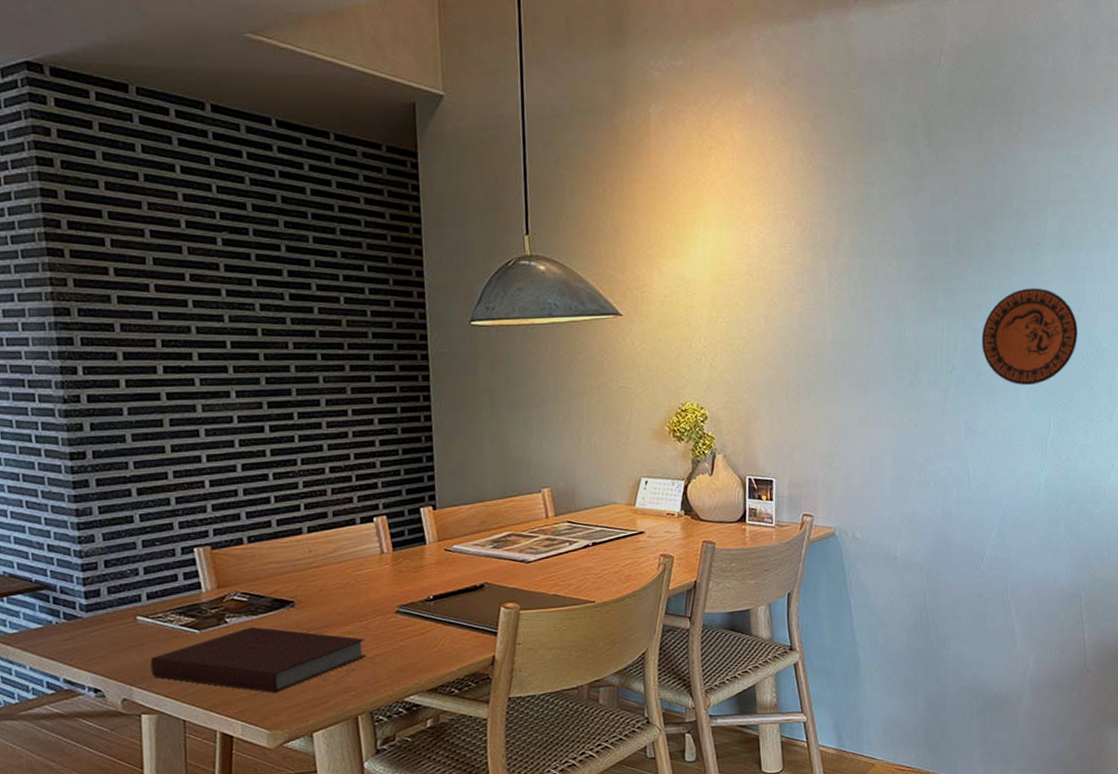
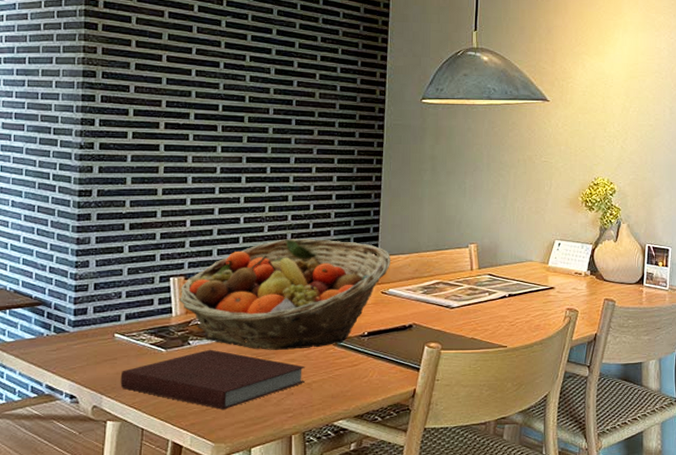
fruit basket: none [208,493,453,624] -> present [179,239,391,350]

